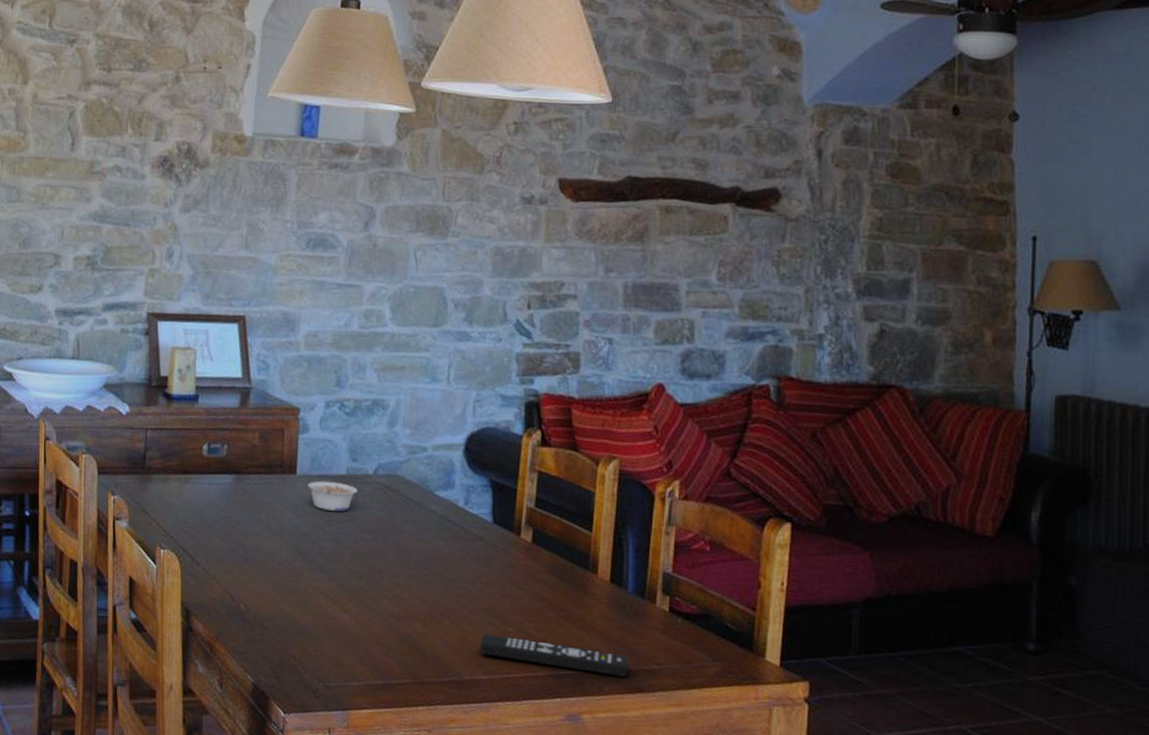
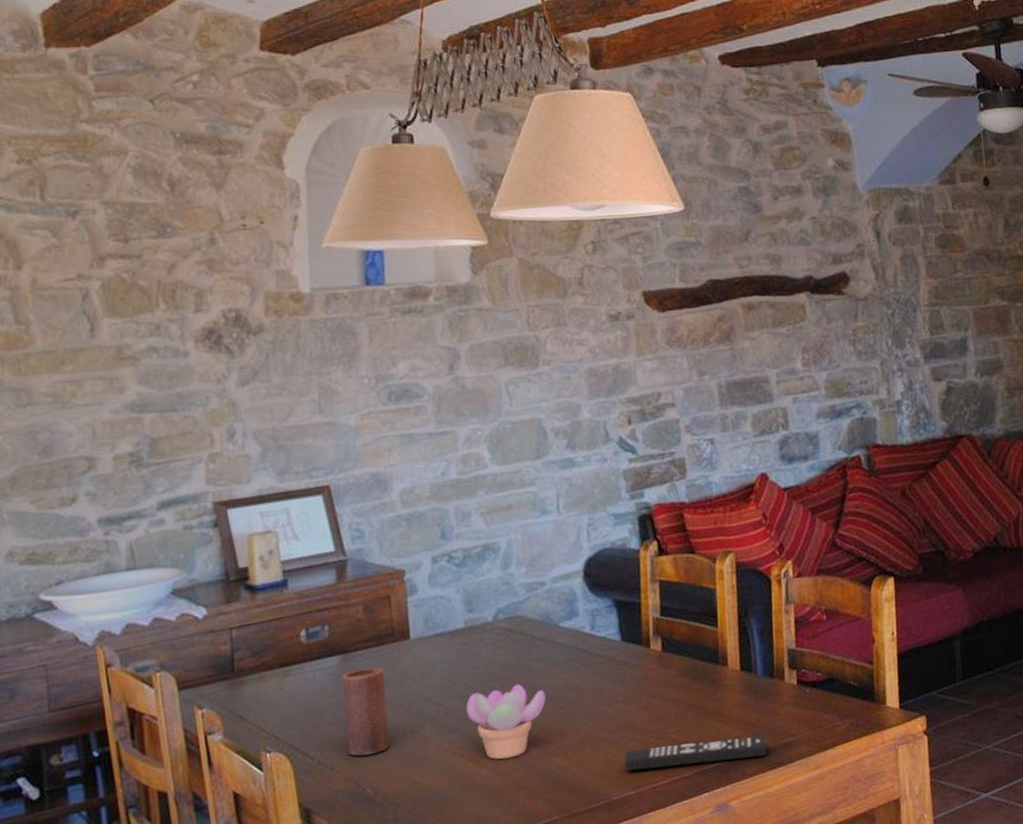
candle: none [228,491,269,574] -> present [342,667,390,756]
legume: present [307,480,358,512] -> none [423,637,479,669]
succulent plant: none [337,540,412,611] -> present [466,683,546,760]

